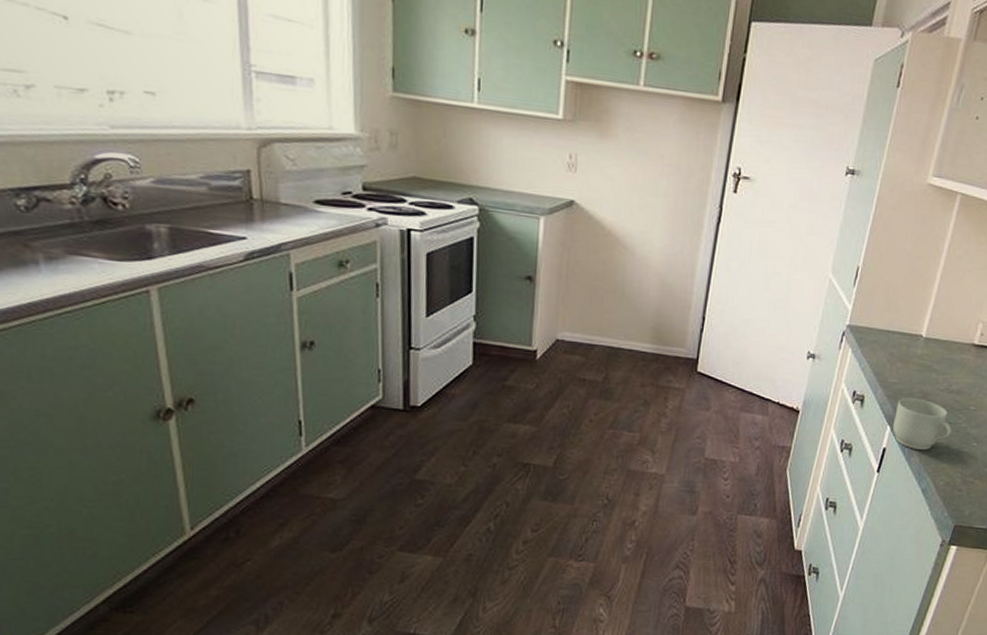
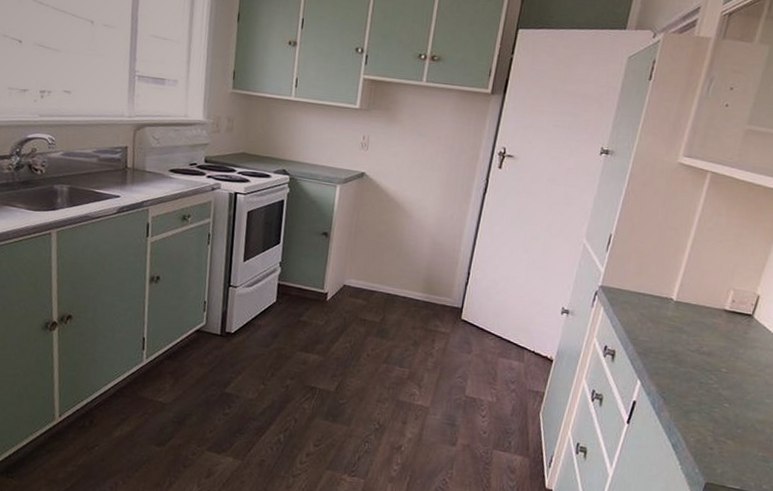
mug: present [893,398,952,450] -> none [643,355,702,407]

